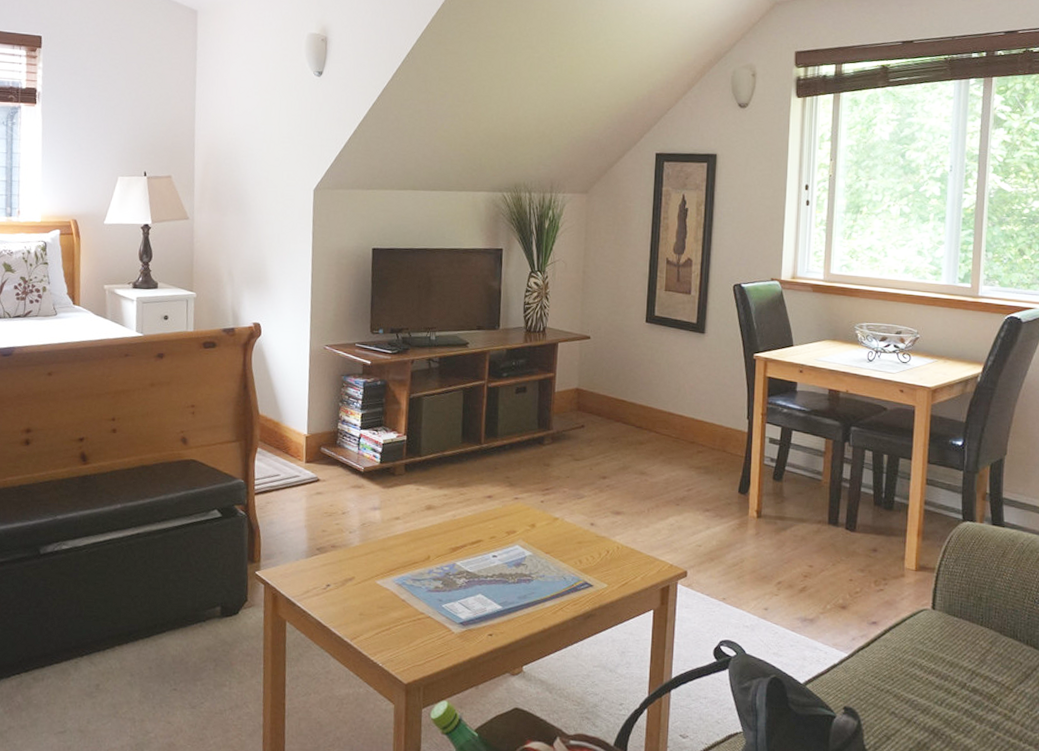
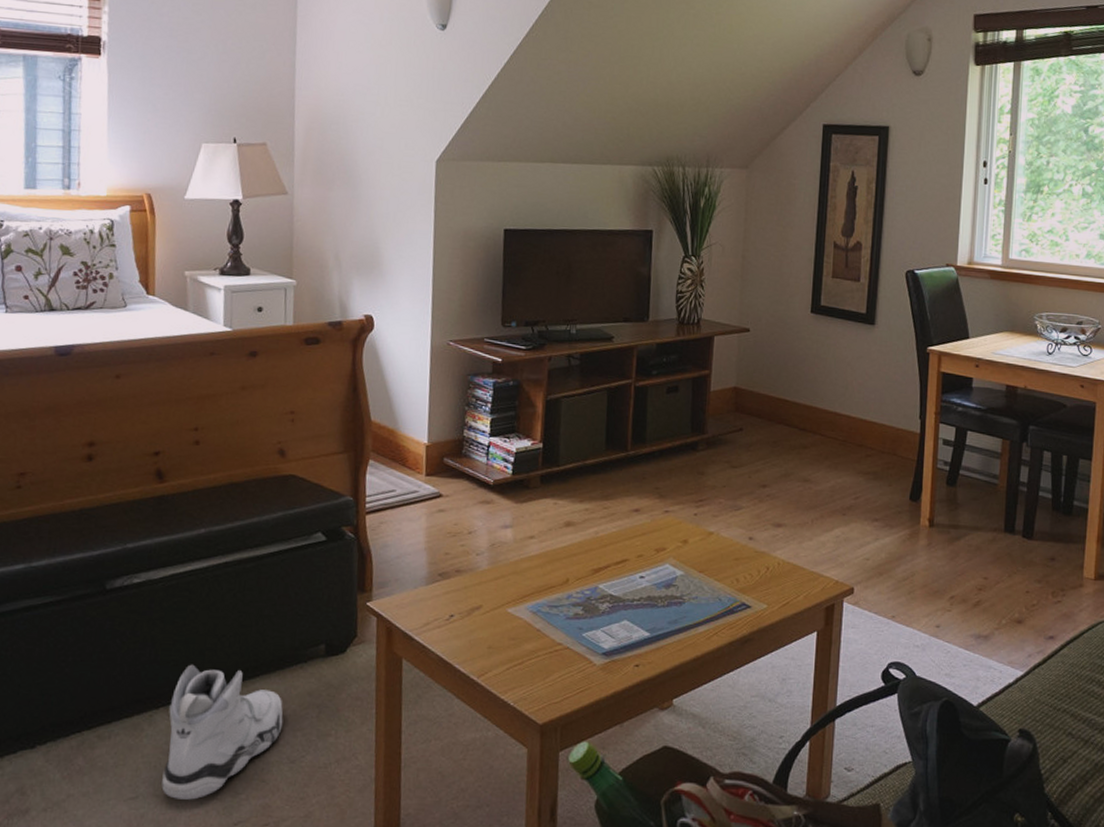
sneaker: none [85,620,186,736] -> present [161,664,283,800]

